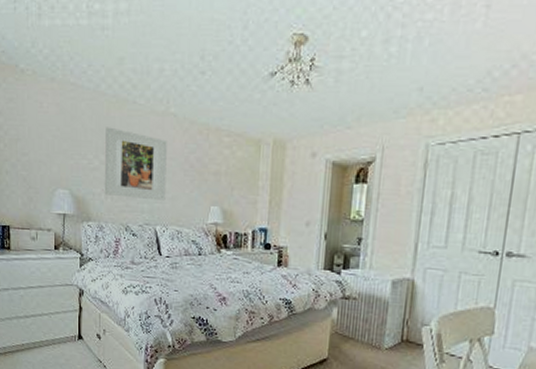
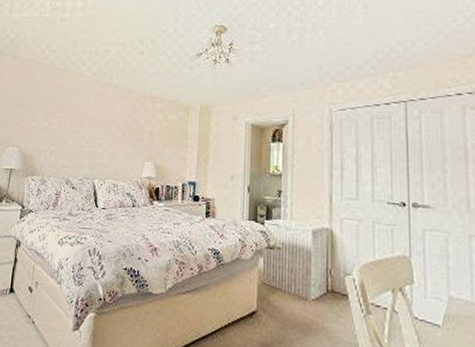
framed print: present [104,127,167,201] -> none [49,95,109,157]

